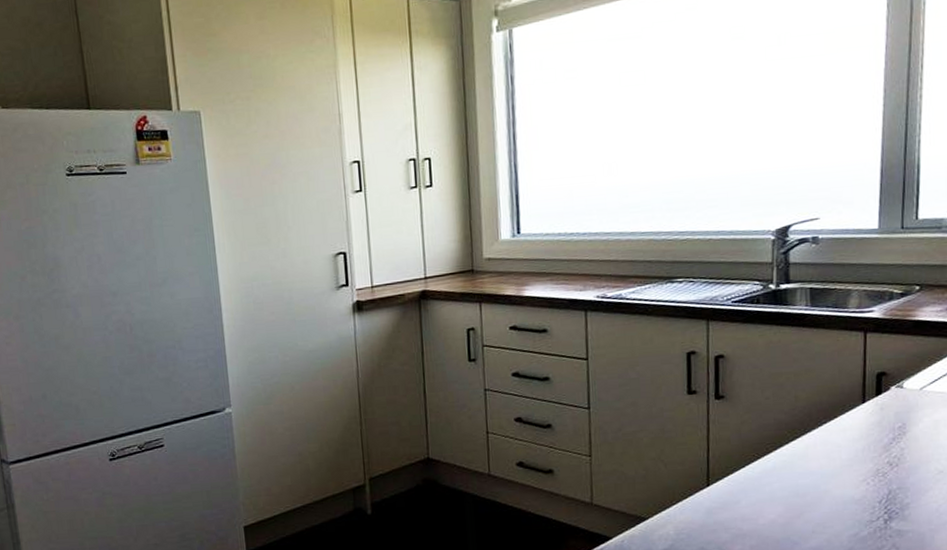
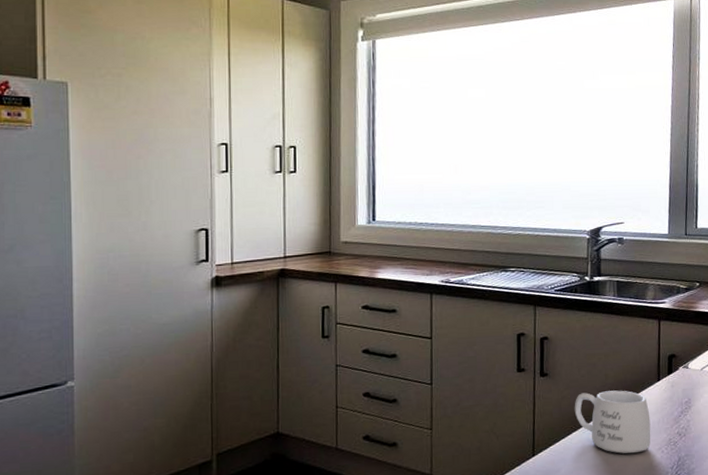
mug: none [756,414,853,485] -> present [574,390,651,454]

